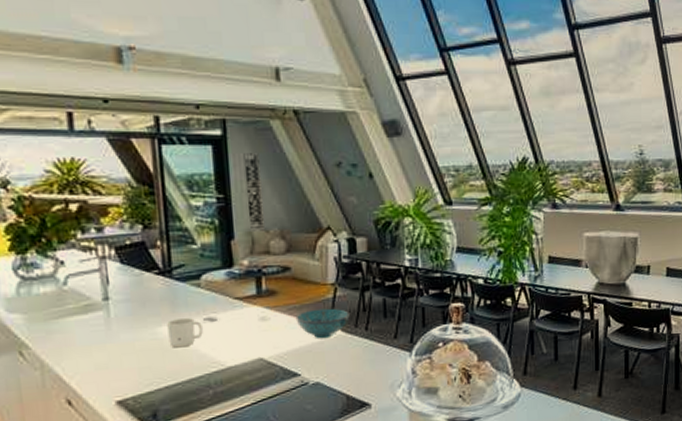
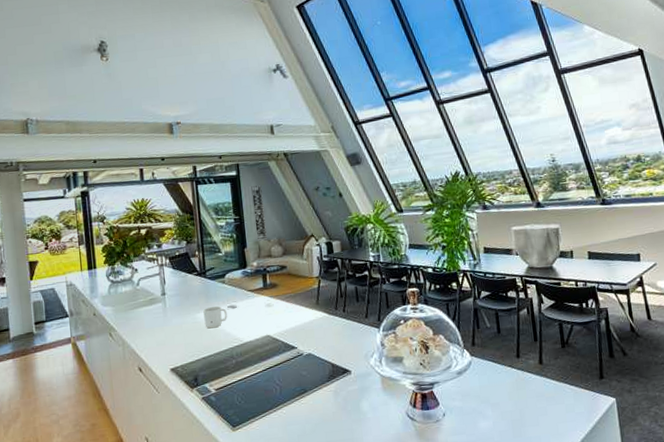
bowl: present [295,308,350,339] -> none [291,295,331,320]

